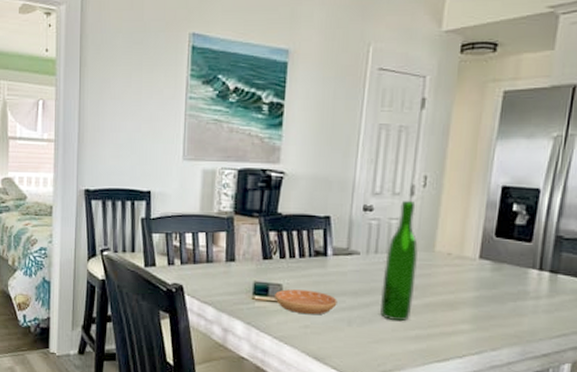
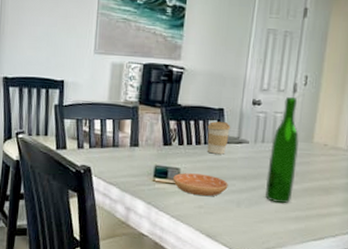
coffee cup: none [312,231,339,268] -> present [207,121,231,155]

